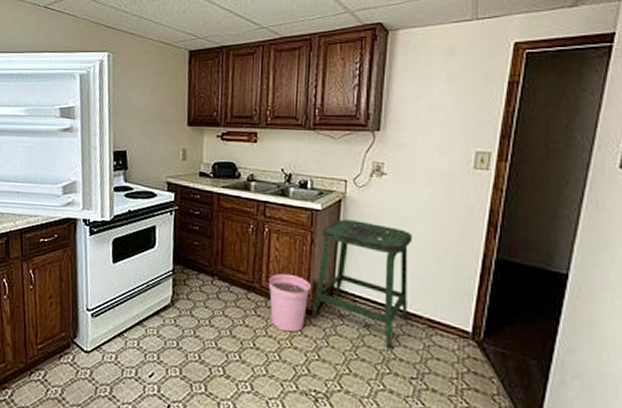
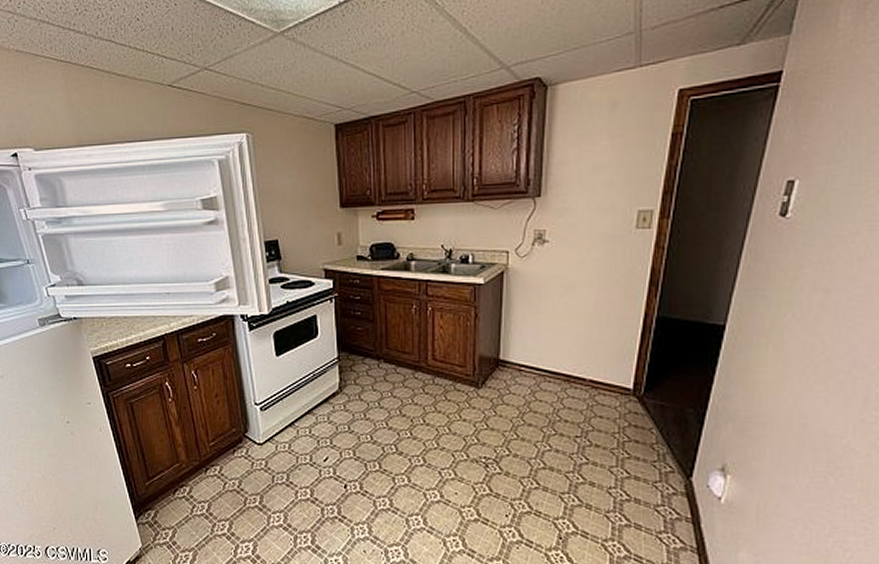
plant pot: present [268,273,312,333] -> none [434,350,478,406]
stool: present [310,219,413,349] -> none [478,291,576,411]

